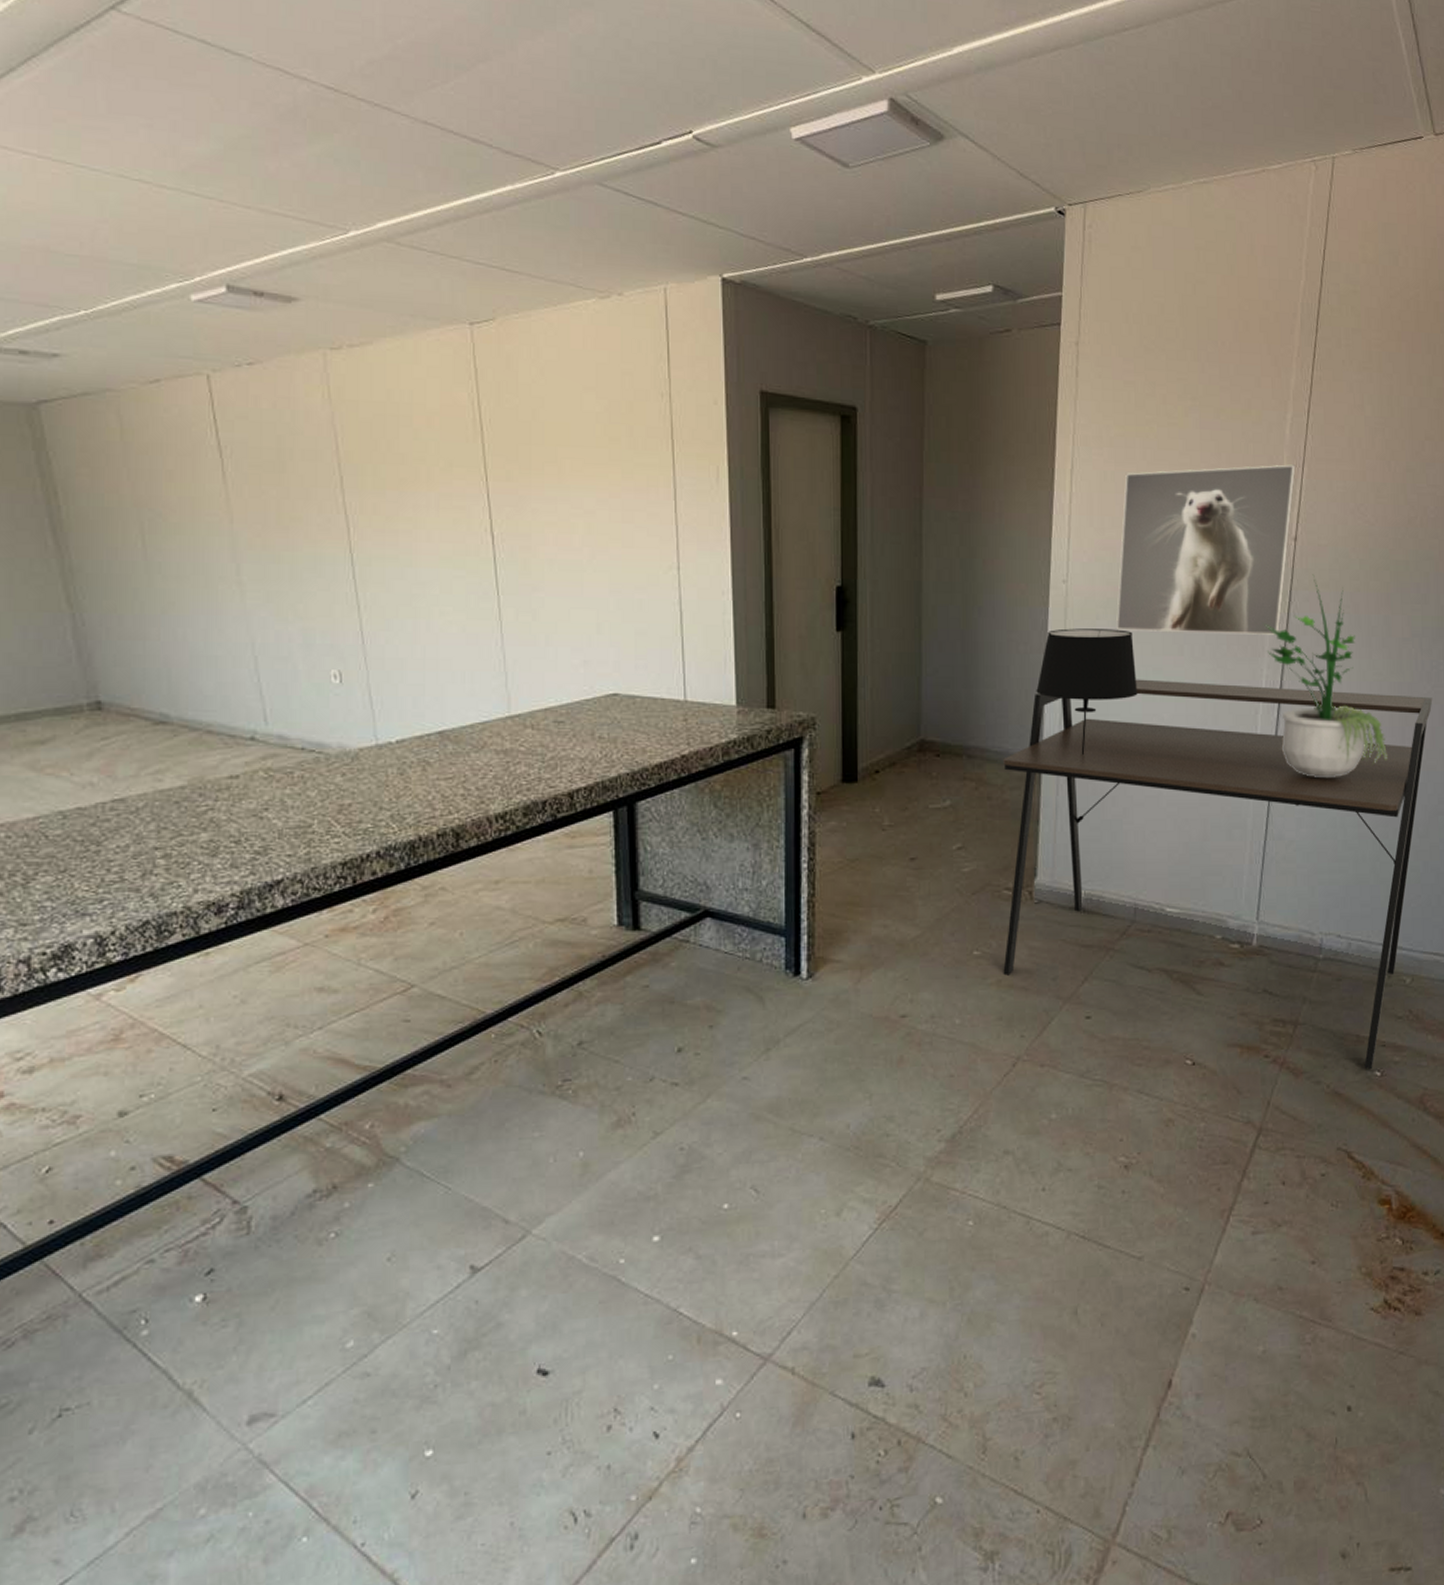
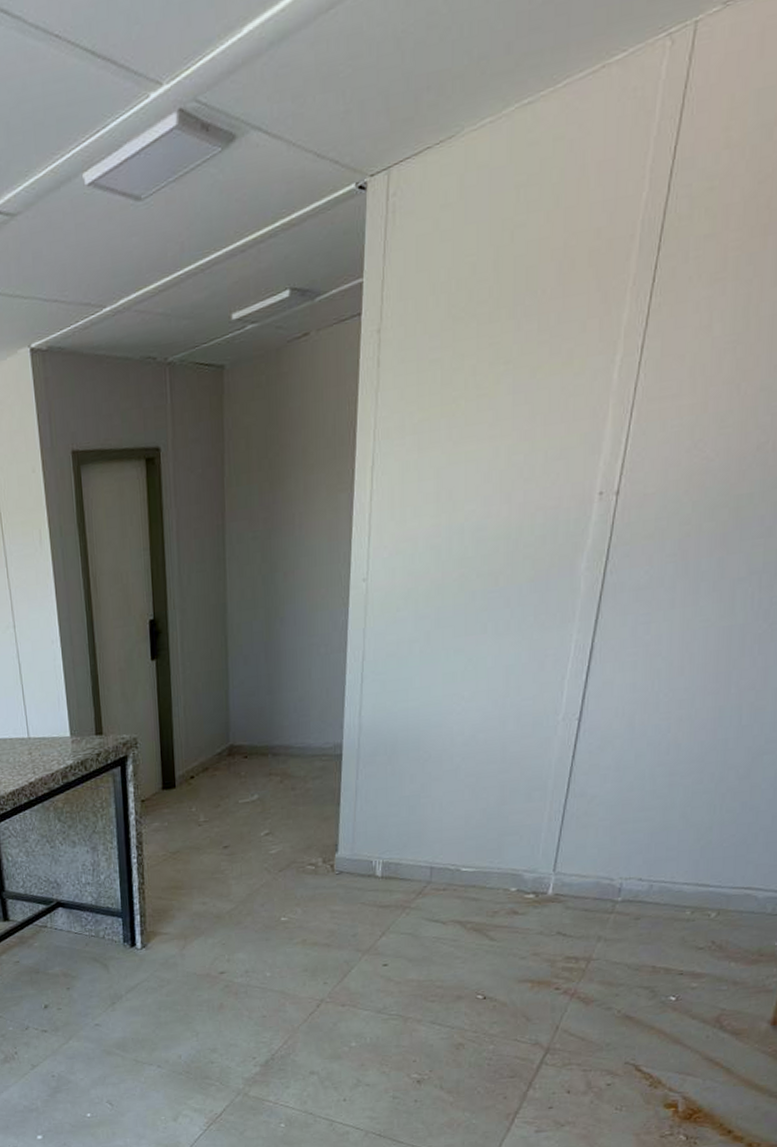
desk: present [1003,679,1433,1070] -> none [306,636,769,996]
table lamp: present [1036,628,1138,755] -> none [337,617,438,740]
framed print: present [1115,464,1296,635] -> none [416,411,623,619]
potted plant: present [1264,574,1387,779] -> none [576,527,709,734]

